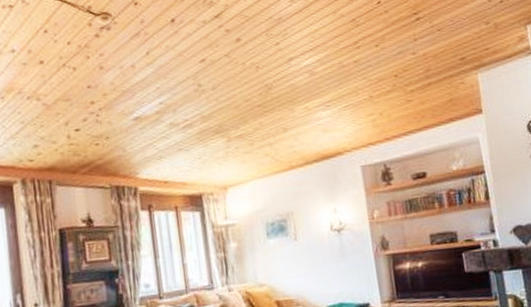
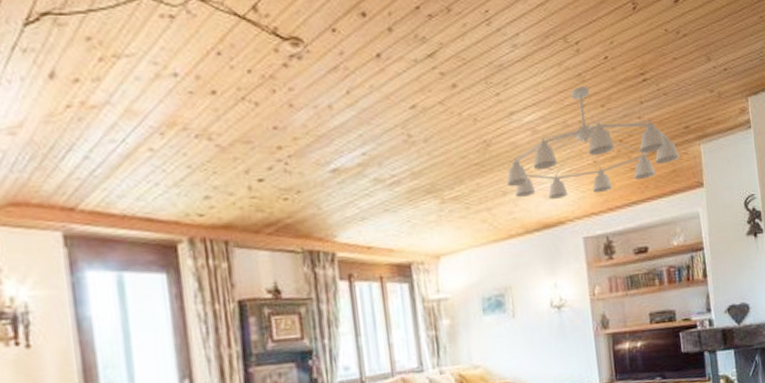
chandelier: none [287,30,456,133] -> present [506,86,680,199]

